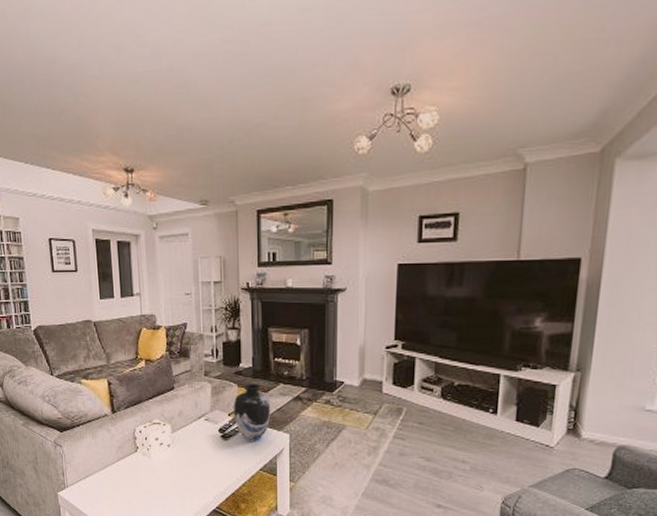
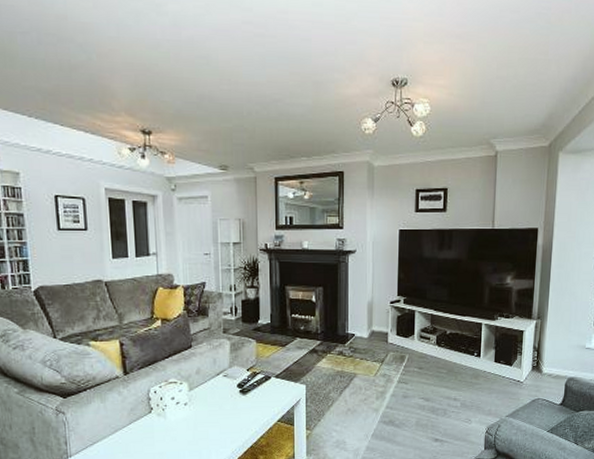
vase: present [234,383,271,441] -> none [252,338,288,394]

